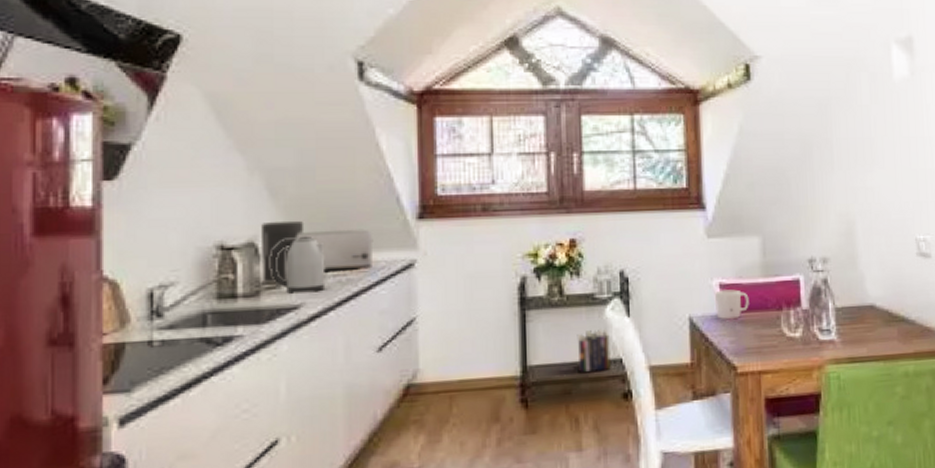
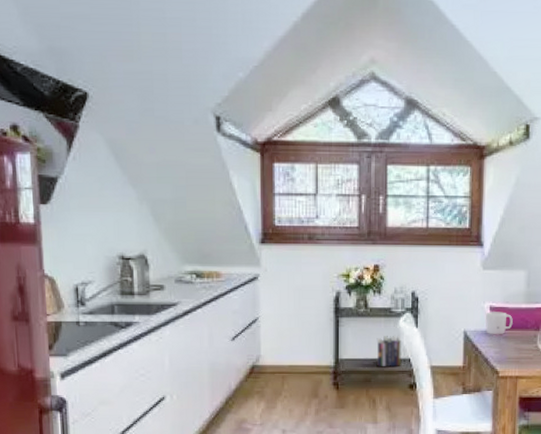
coffee maker: present [261,220,305,284] -> none [149,240,179,286]
kettle: present [270,235,326,294] -> none [156,252,195,294]
toaster: present [296,229,374,271] -> none [173,248,228,279]

